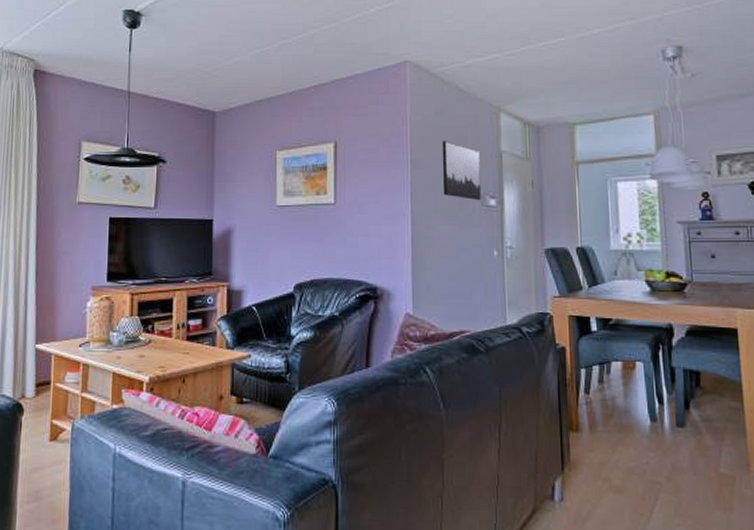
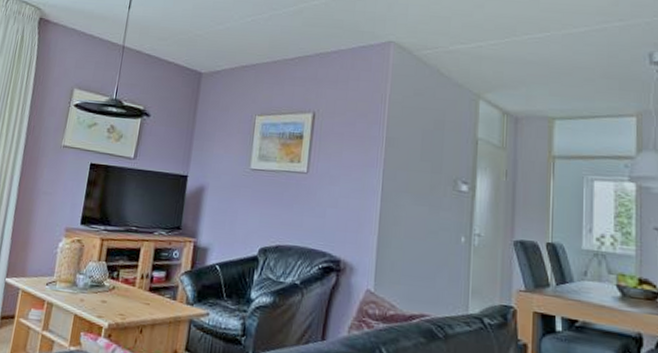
wall art: present [442,141,481,201] -> none [415,122,456,185]

